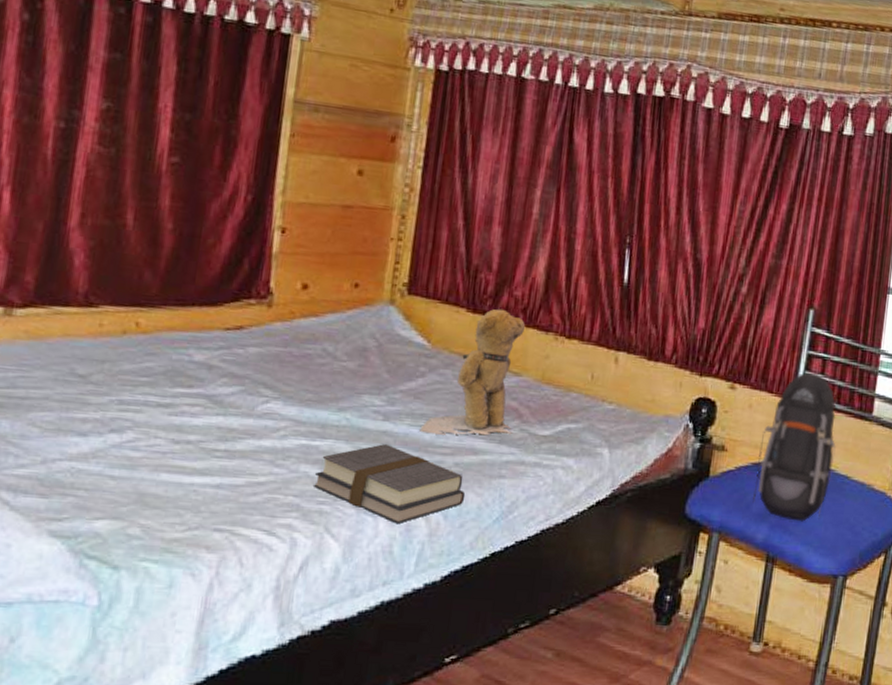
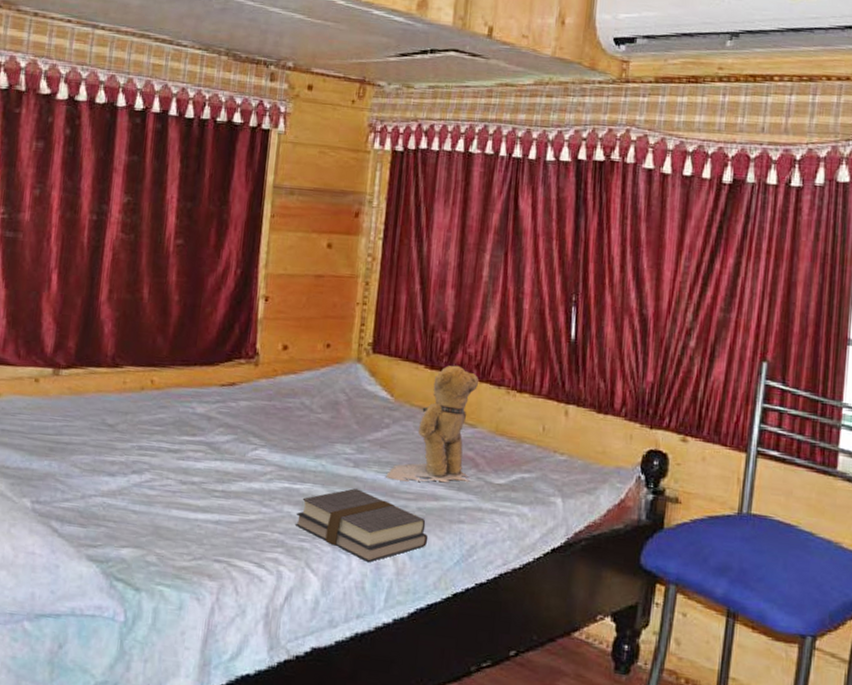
backpack: present [752,372,836,522] -> none [710,426,798,578]

